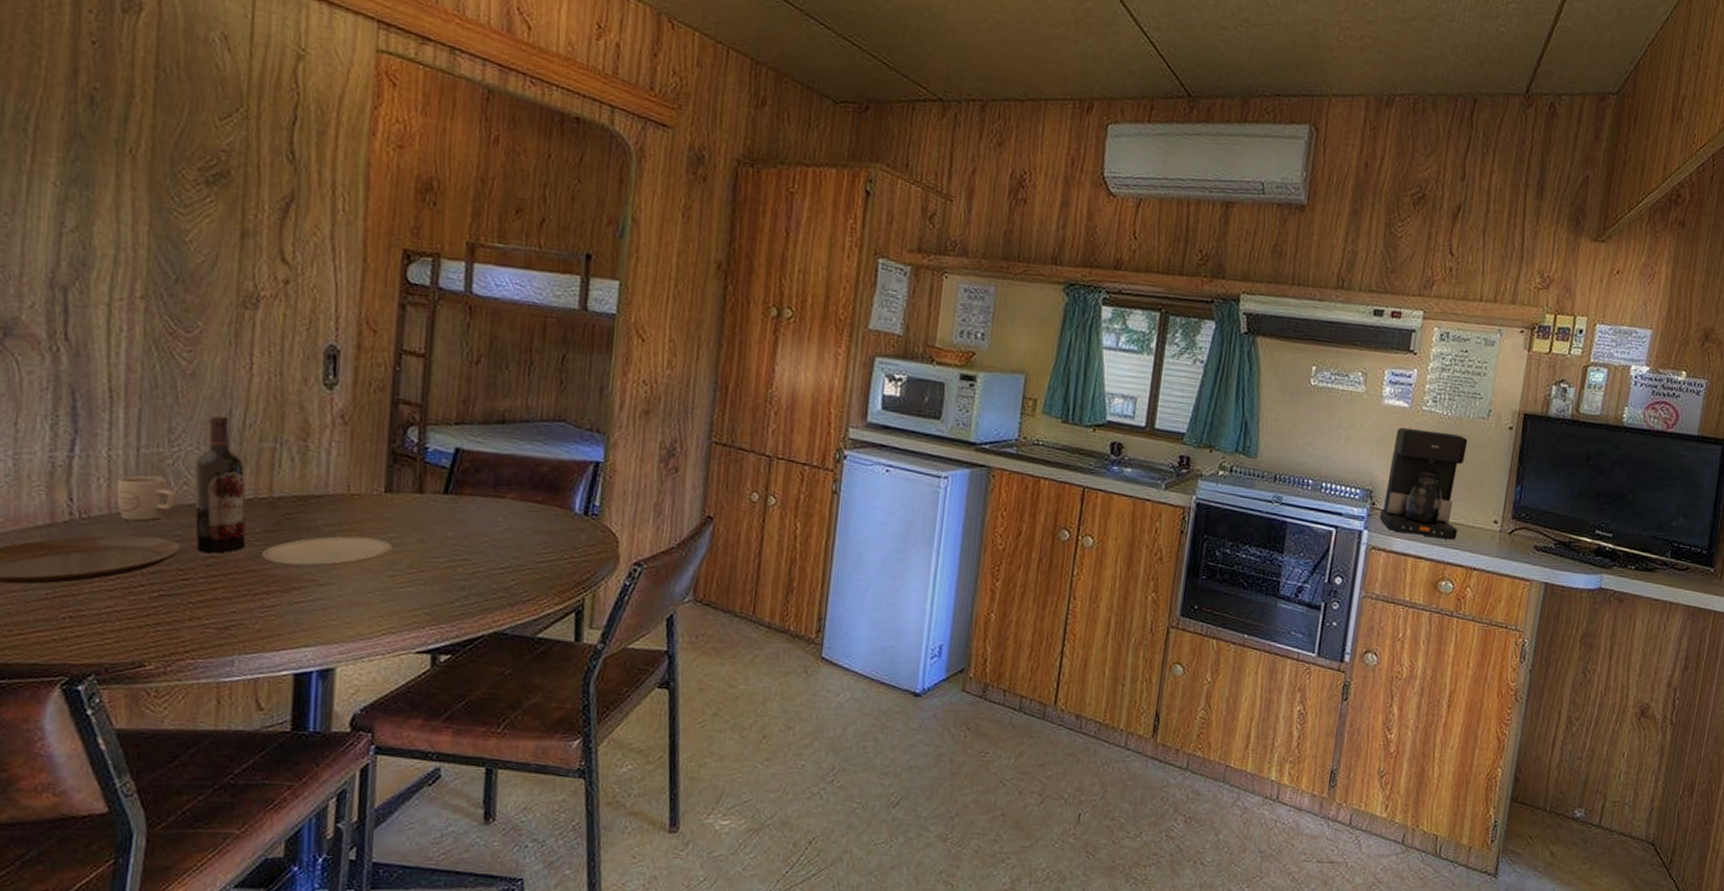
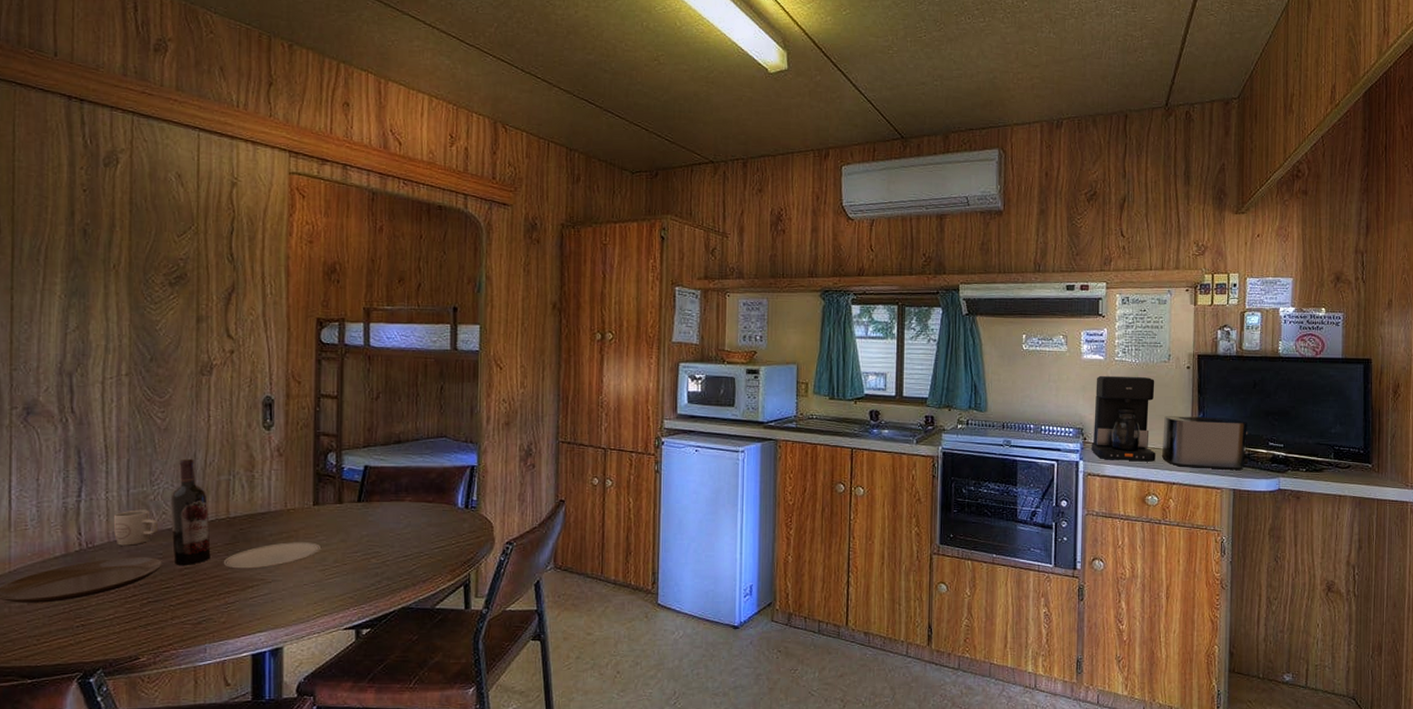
toaster: none [1464,485,1573,561] -> present [1161,416,1249,471]

